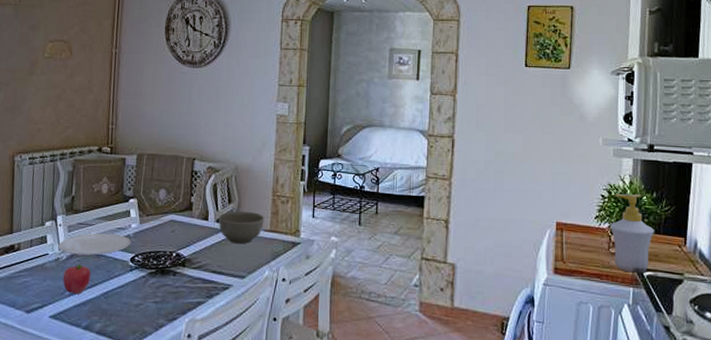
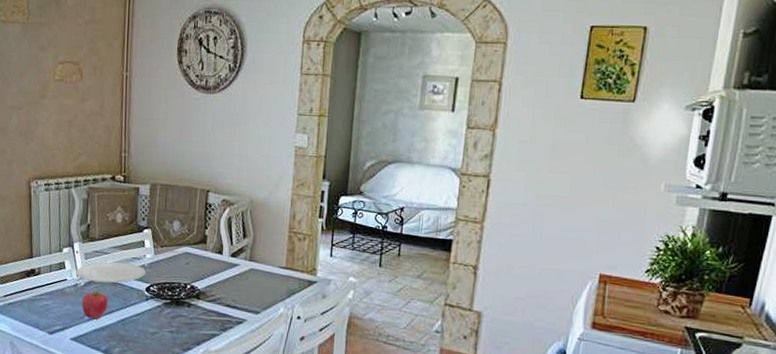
bowl: present [218,210,264,244] -> none [232,246,280,280]
soap bottle: present [610,193,655,273] -> none [662,246,716,334]

